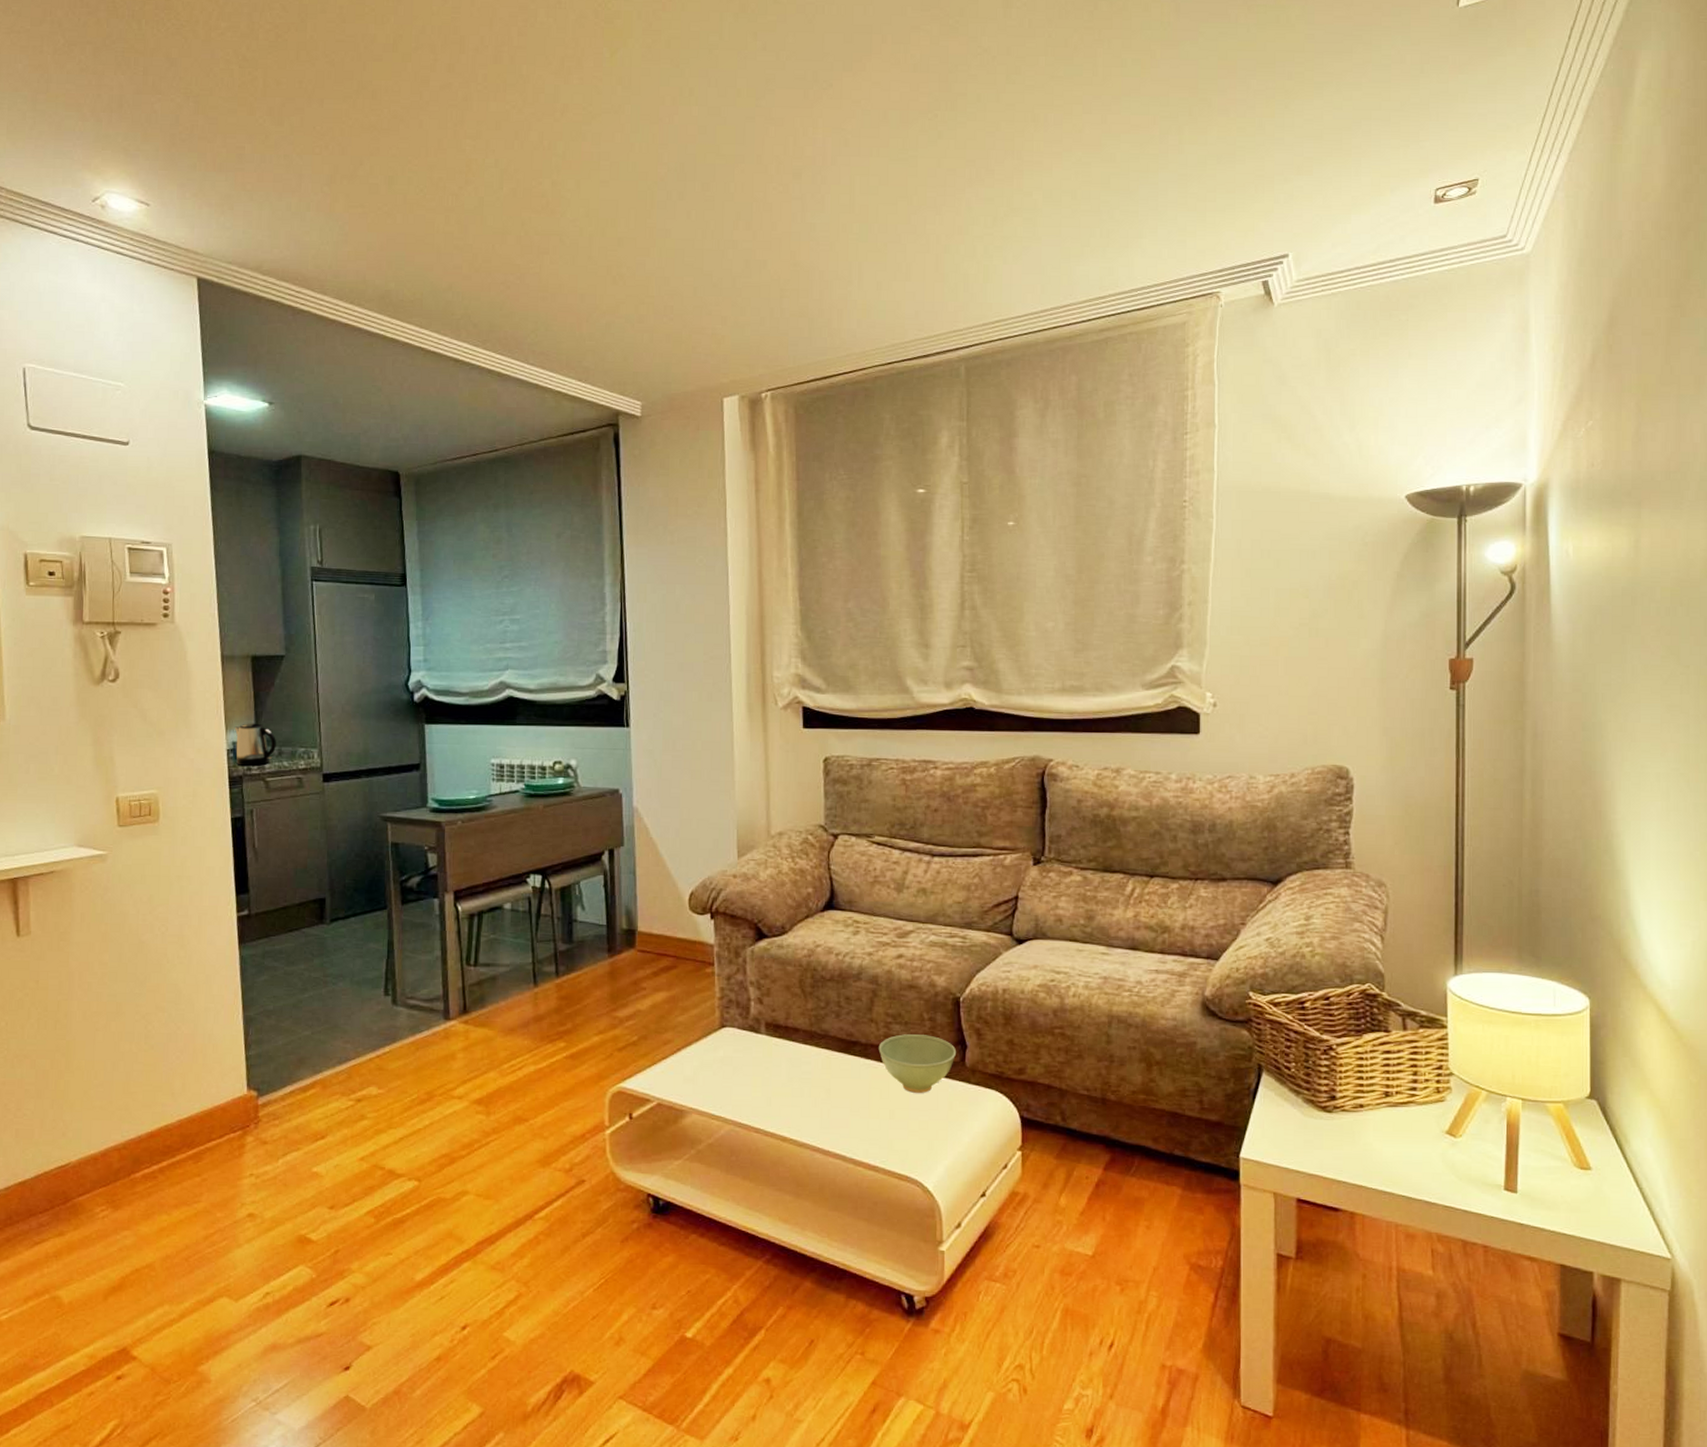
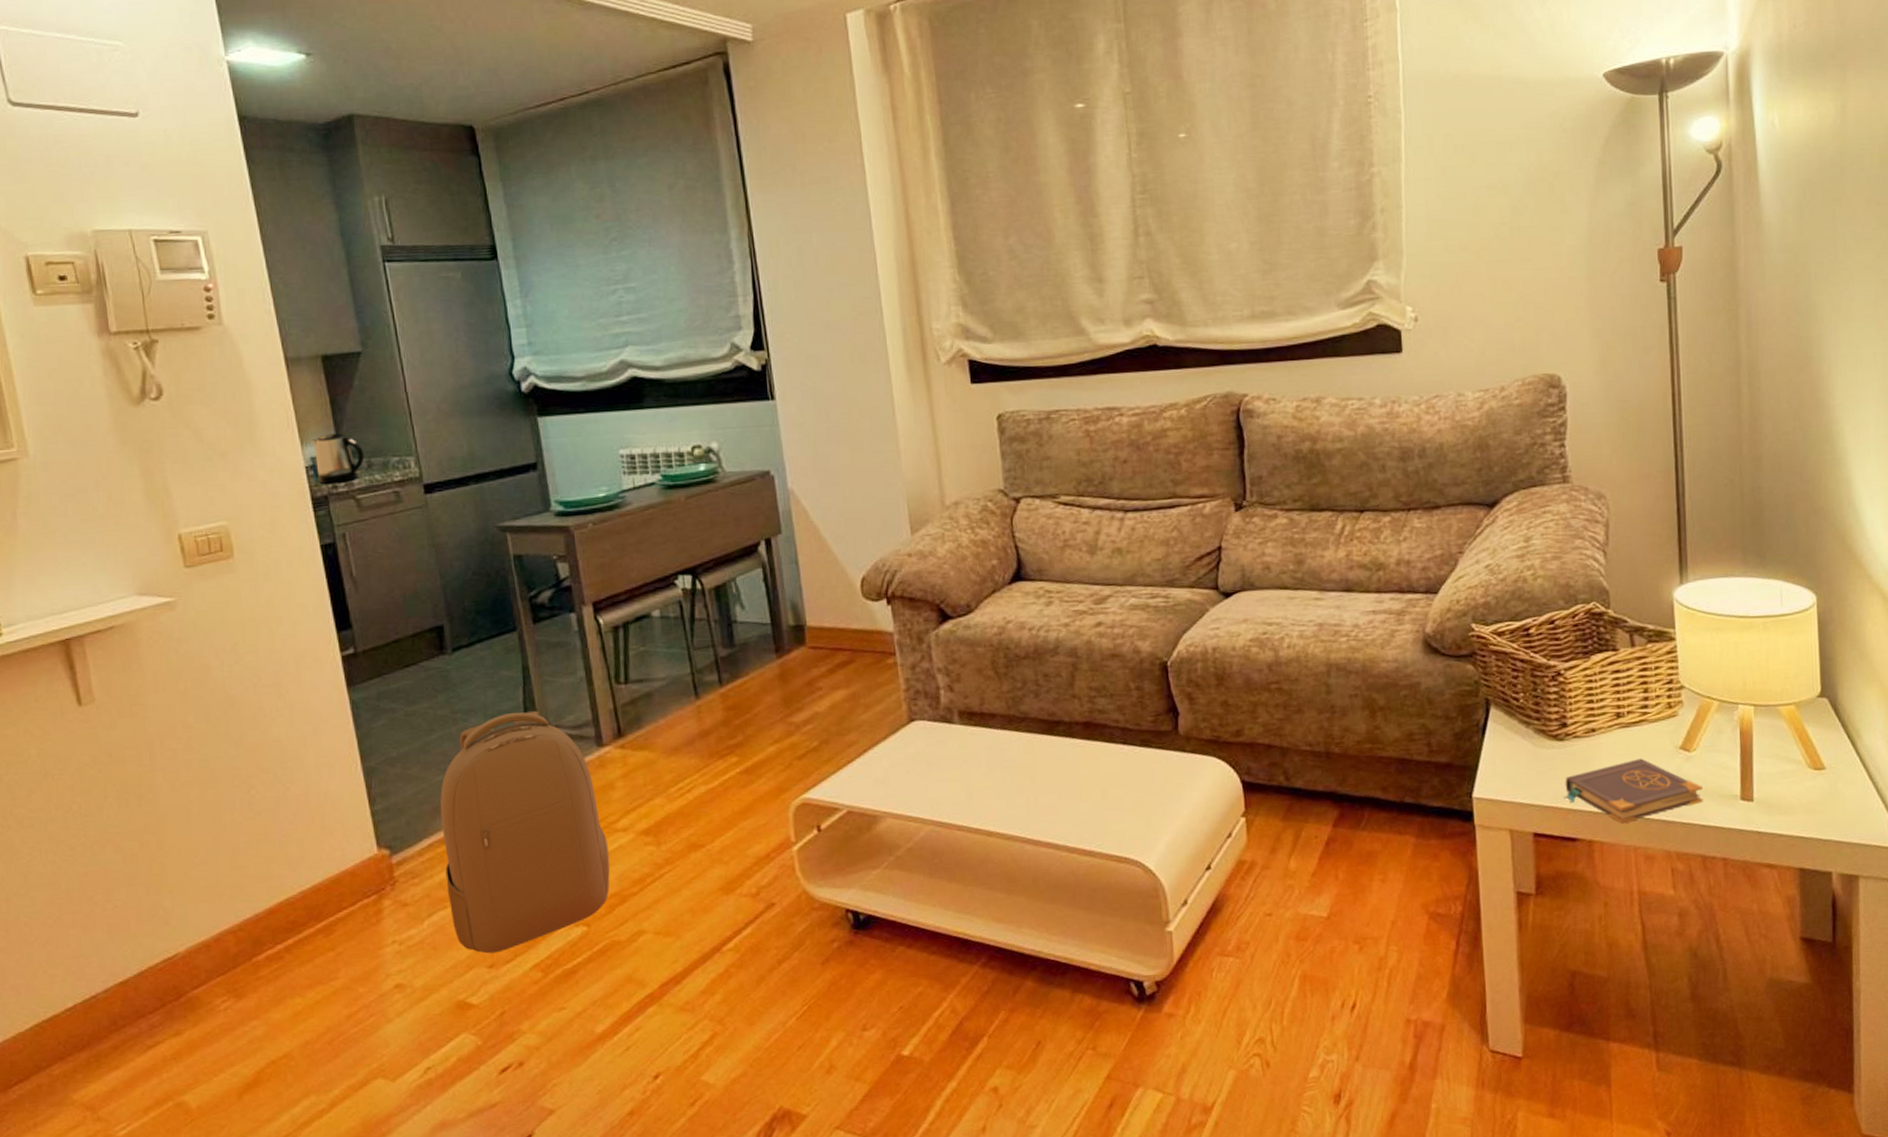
backpack: none [302,981,445,1196] -> present [440,710,611,954]
bowl: present [878,1034,957,1093] -> none [1083,705,1169,769]
book: none [1328,1138,1467,1200] -> present [1563,758,1703,824]

